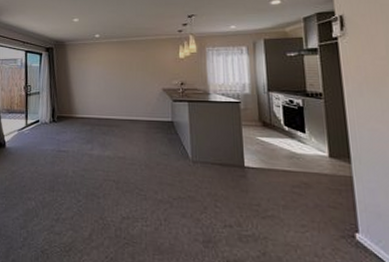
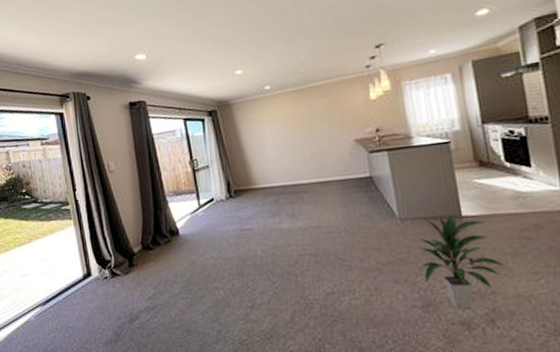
indoor plant: none [205,163,278,251] -> present [419,214,506,310]

